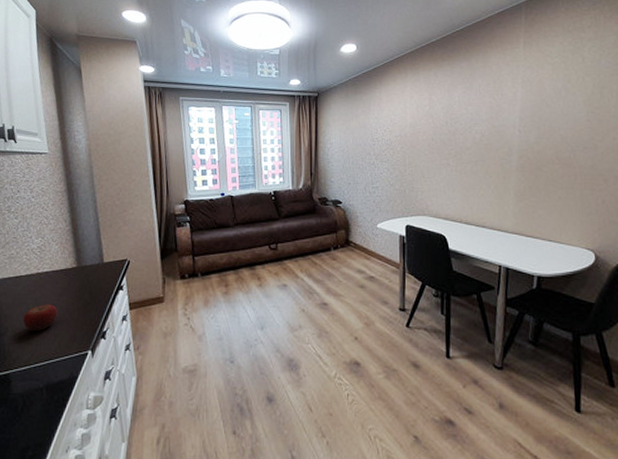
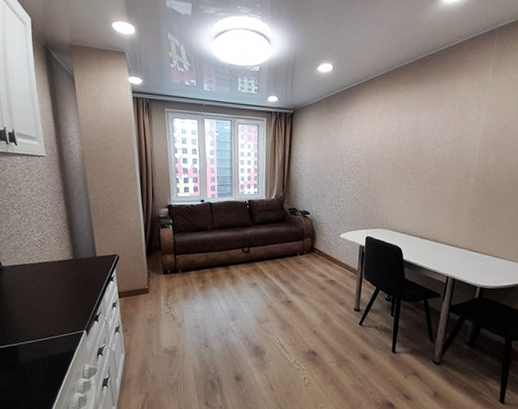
fruit: present [23,304,58,331] -> none [28,289,57,312]

